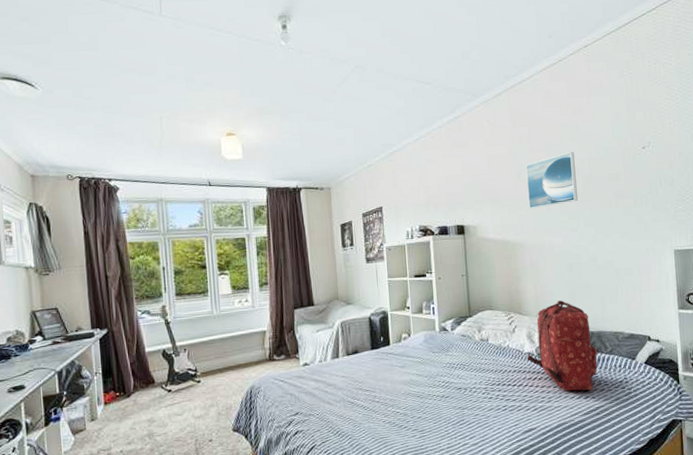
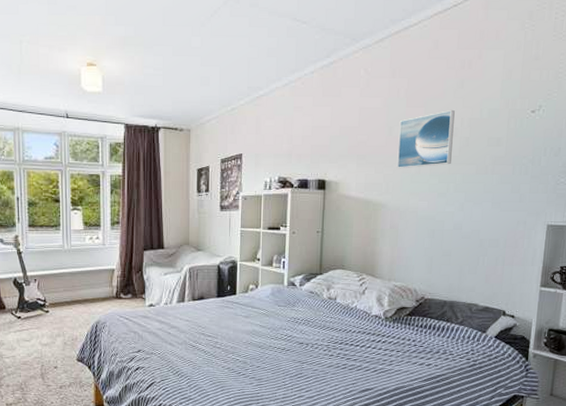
backpack: present [526,300,598,391] -> none [373,266,447,359]

